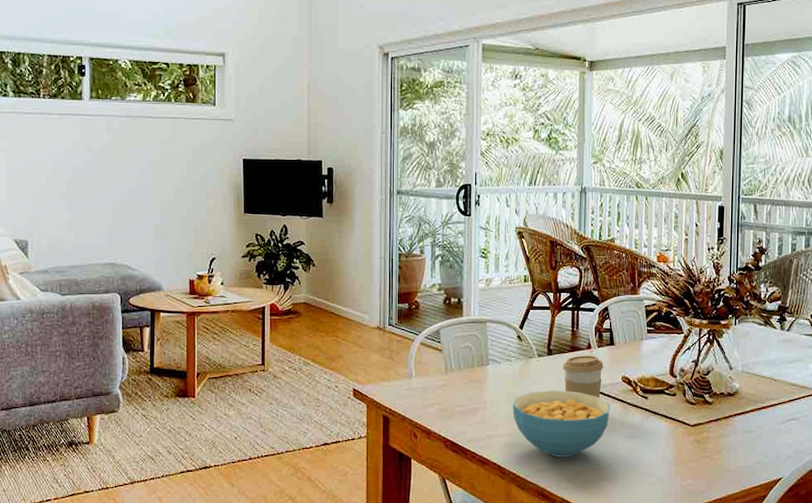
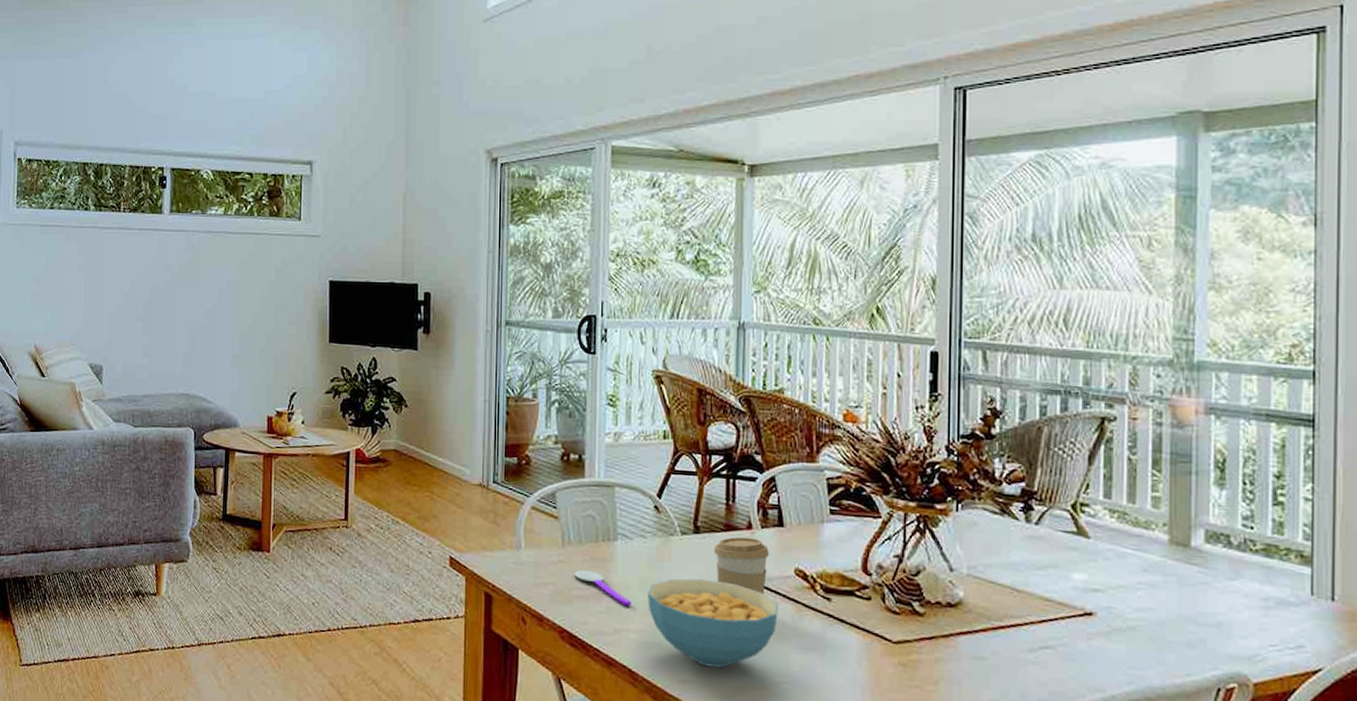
spoon: none [455,391,500,416] -> present [574,570,631,606]

